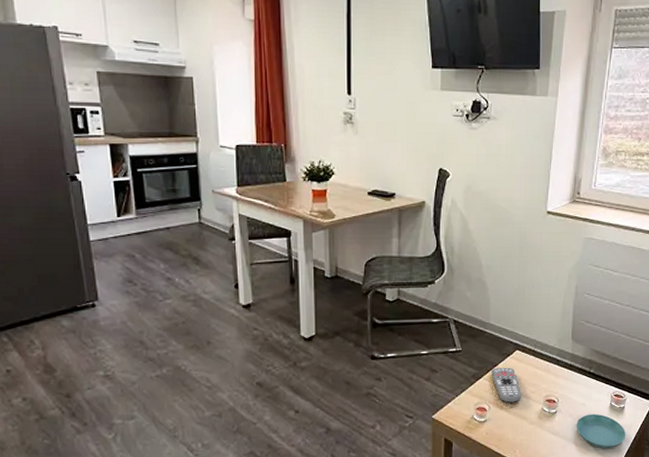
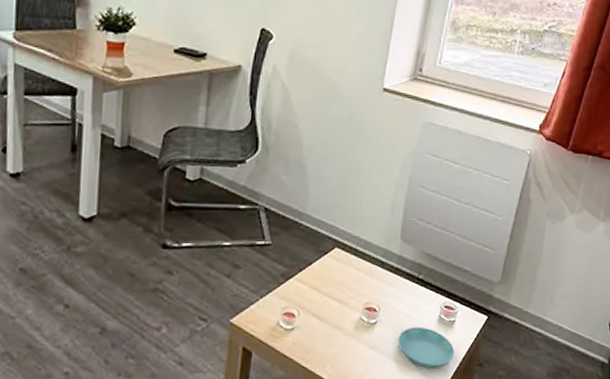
remote control: present [491,367,522,403] -> none [304,266,338,310]

